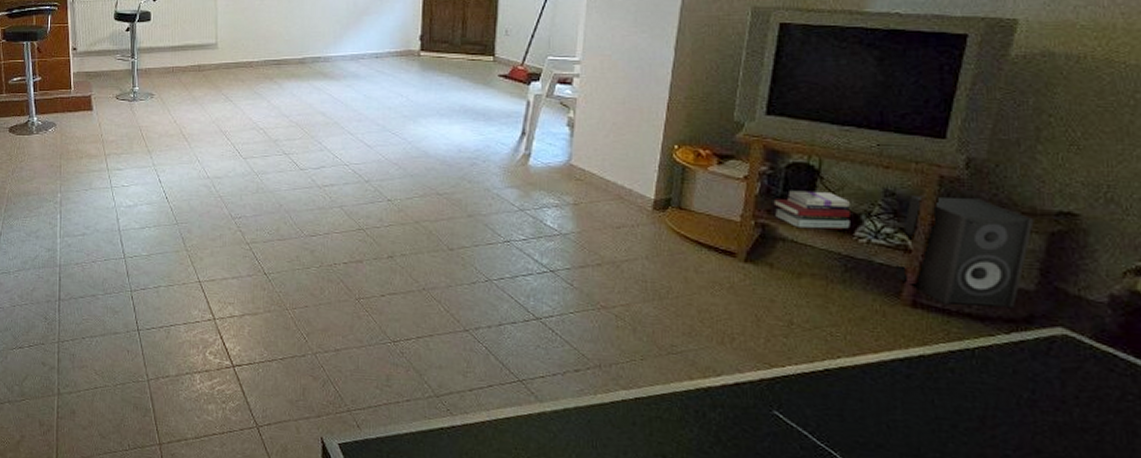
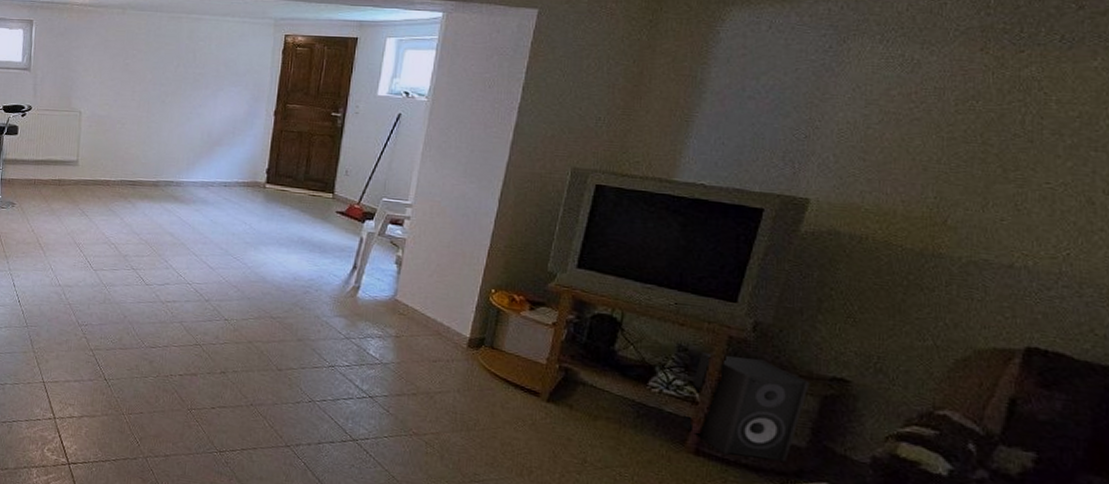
books: present [773,190,852,230] -> none [577,339,647,379]

